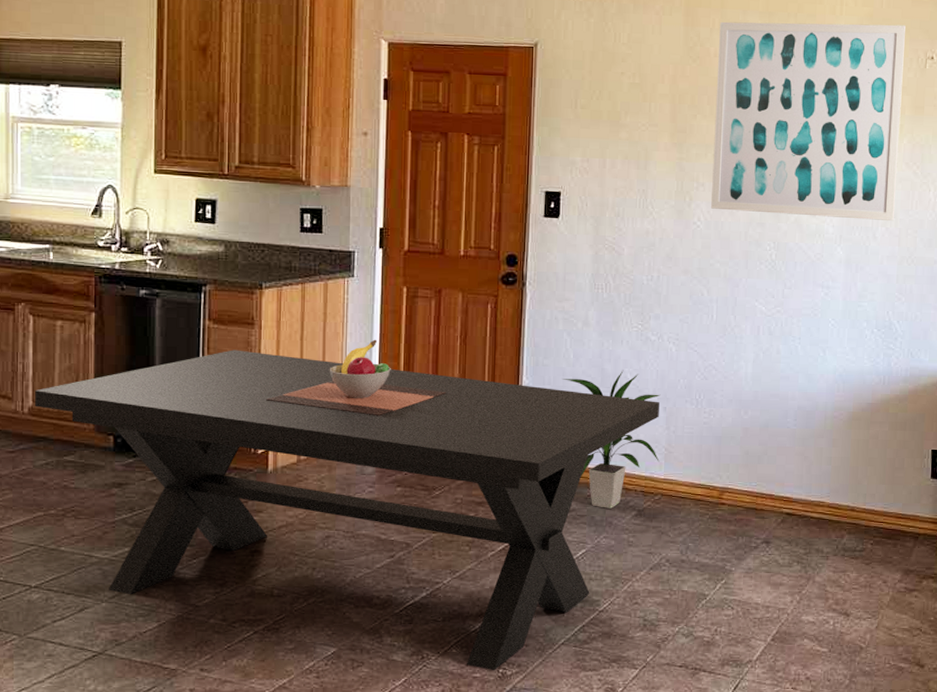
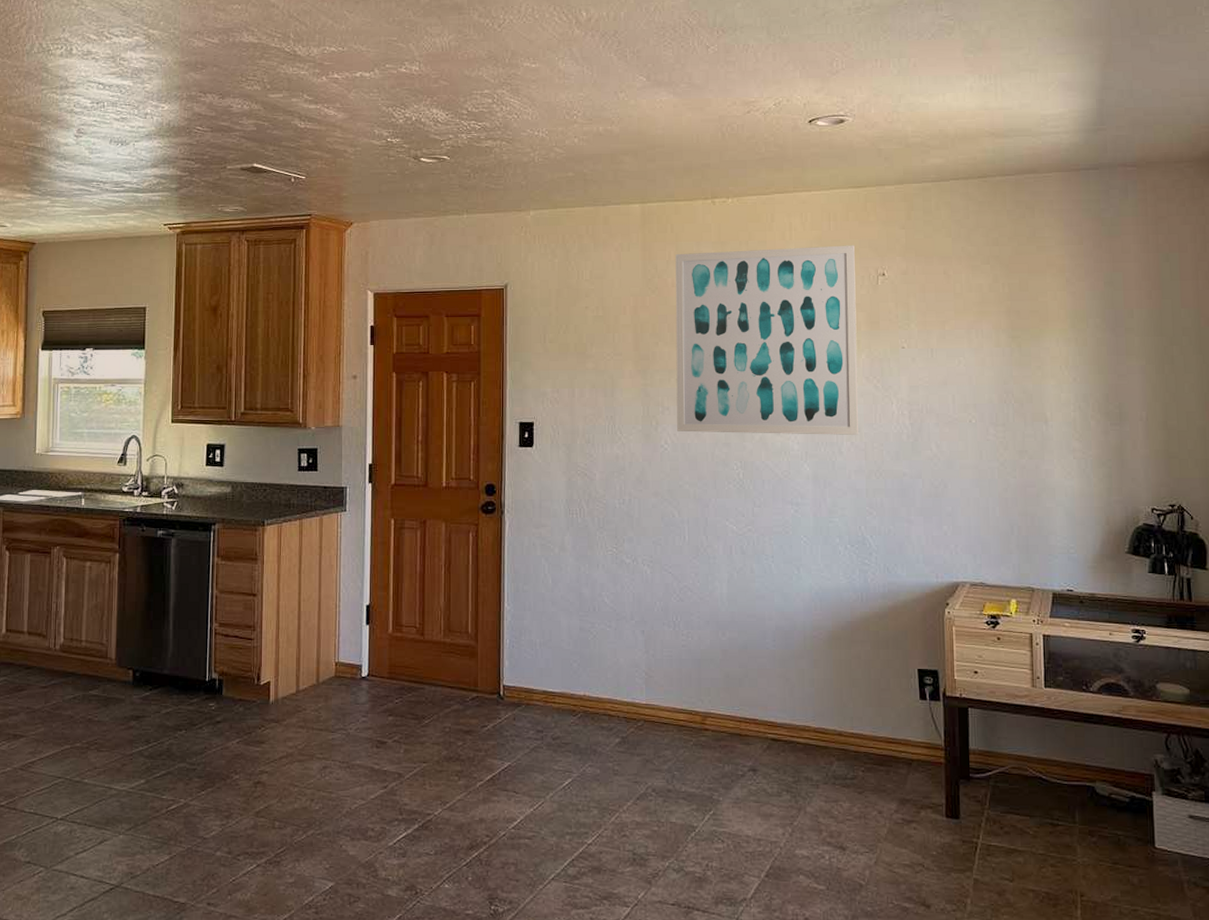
dining table: present [34,339,659,670] -> none [65,570,637,907]
indoor plant: present [562,370,661,509] -> none [542,594,640,736]

